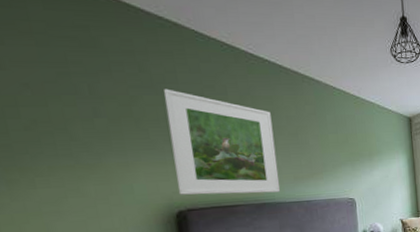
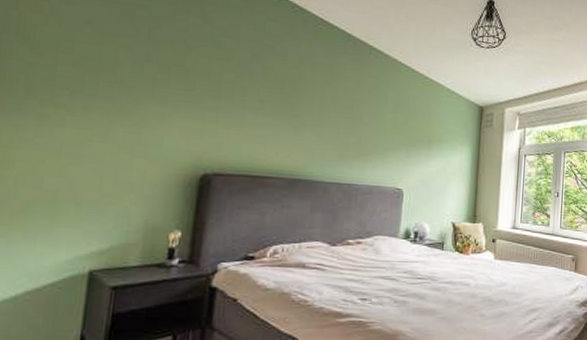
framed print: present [163,88,280,195] -> none [209,42,328,169]

